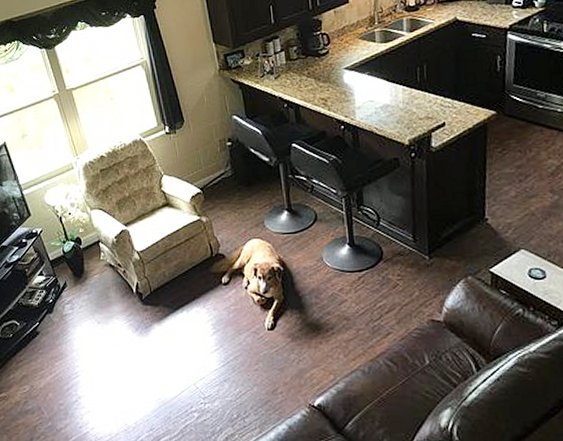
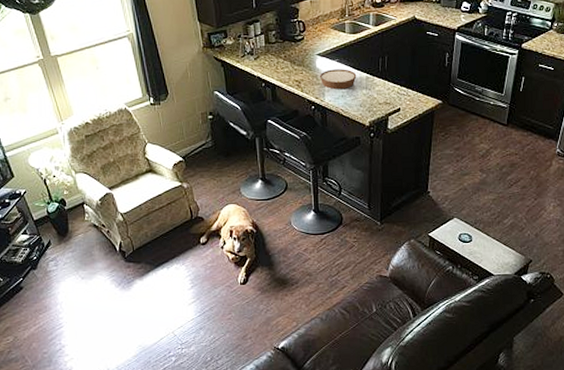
bowl: none [348,82,391,106] -> present [319,69,357,90]

